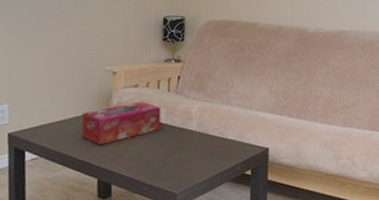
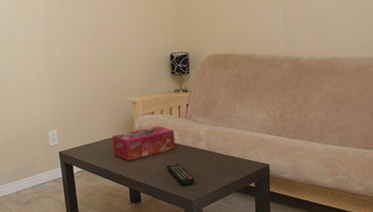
remote control: none [148,148,181,175] -> present [167,164,195,186]

